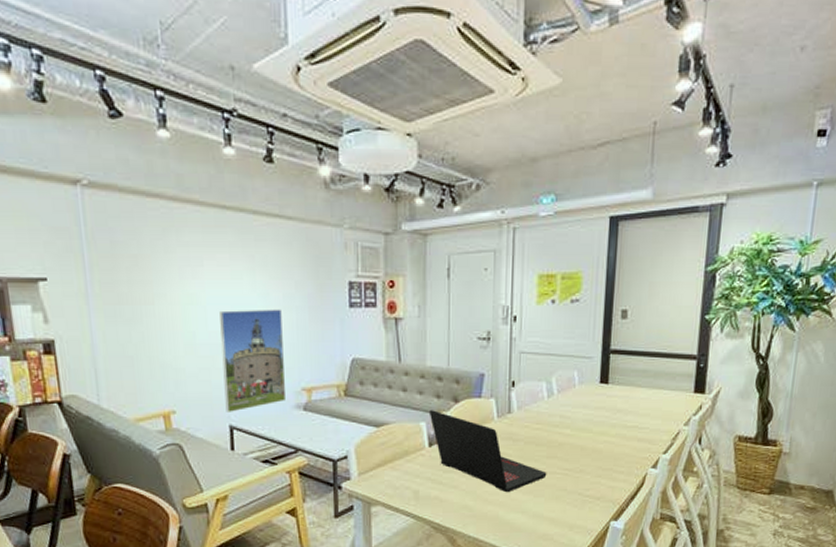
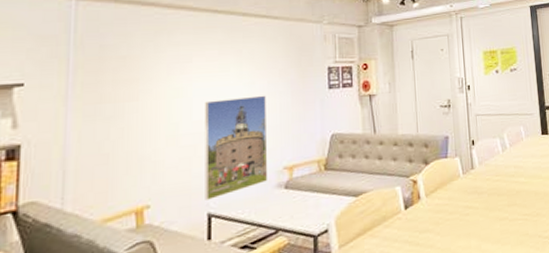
laptop: present [428,410,547,493] -> none [402,174,510,245]

